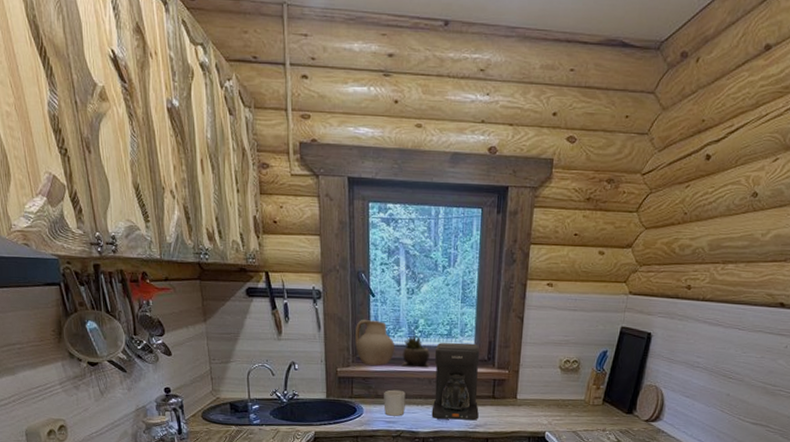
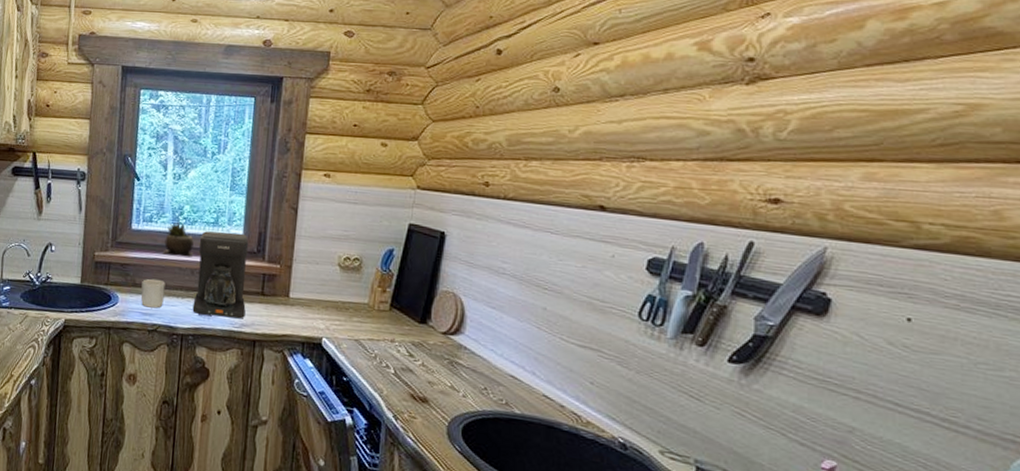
ceramic pitcher: present [355,320,395,367] -> none [115,203,158,253]

